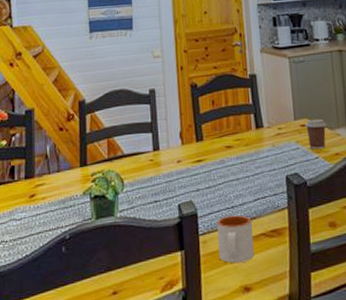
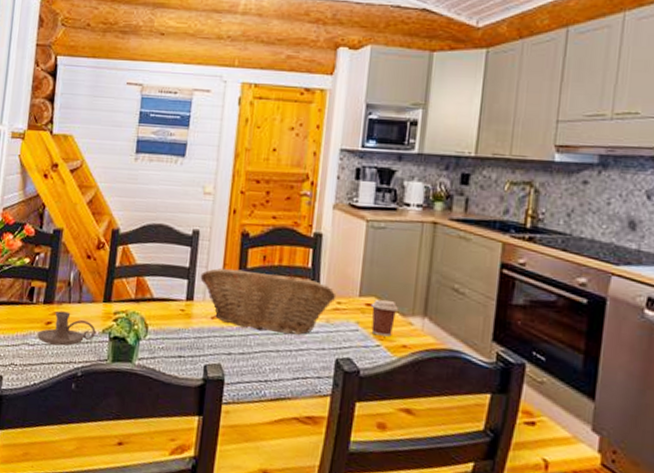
candle holder: none [23,182,77,216] -> present [37,311,96,346]
fruit basket: none [162,113,277,165] -> present [200,268,337,335]
mug: present [217,215,255,264] -> none [240,389,286,445]

